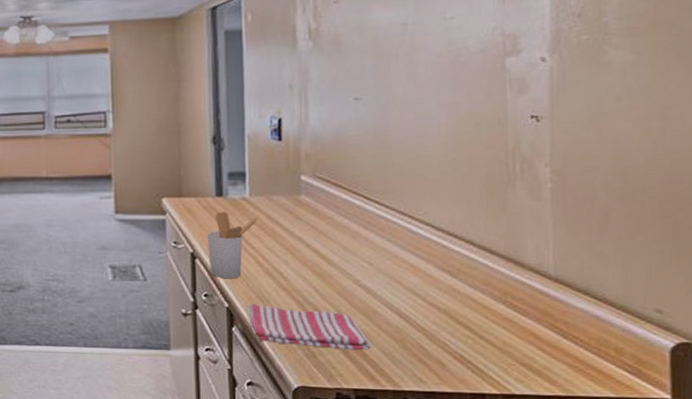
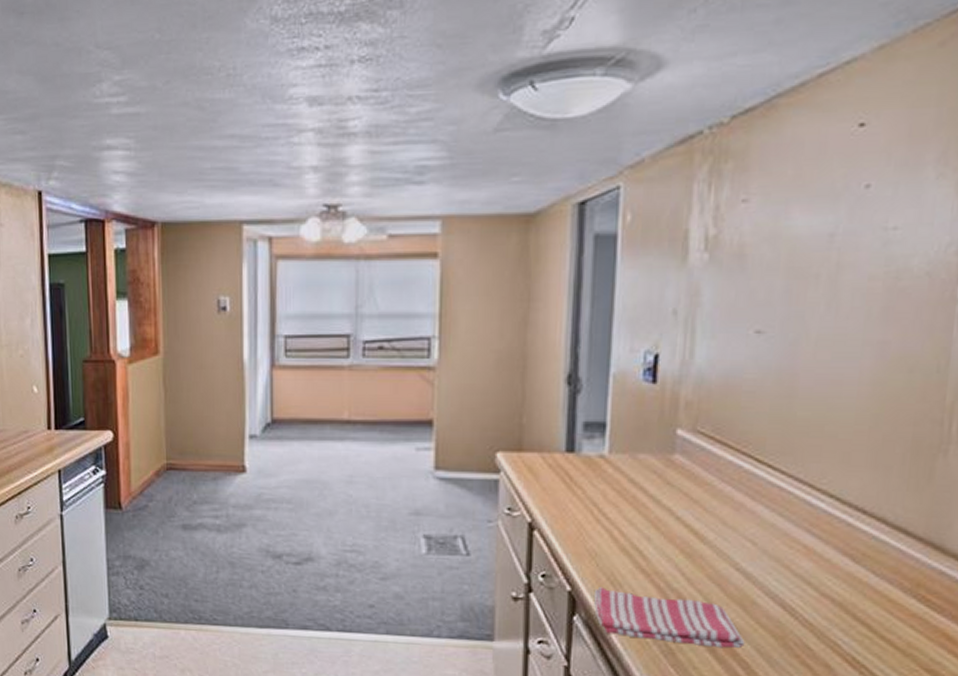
utensil holder: present [206,211,258,279] -> none [550,471,617,557]

